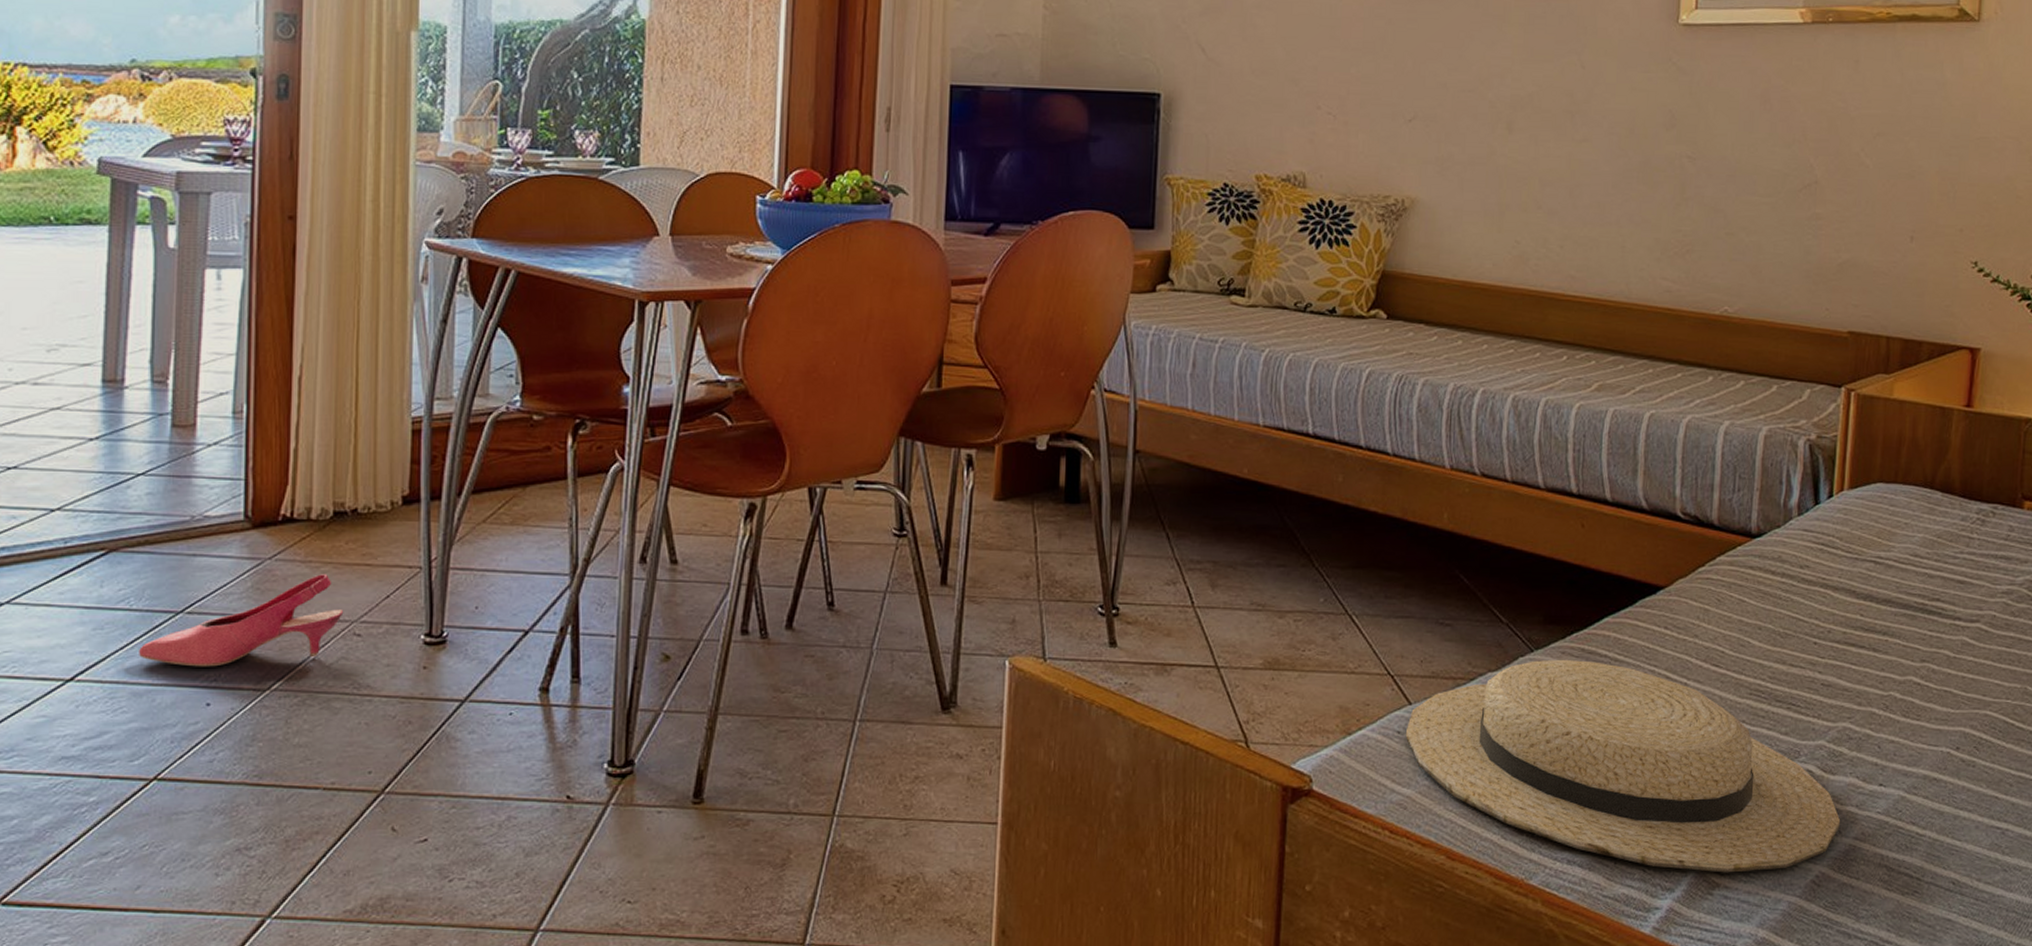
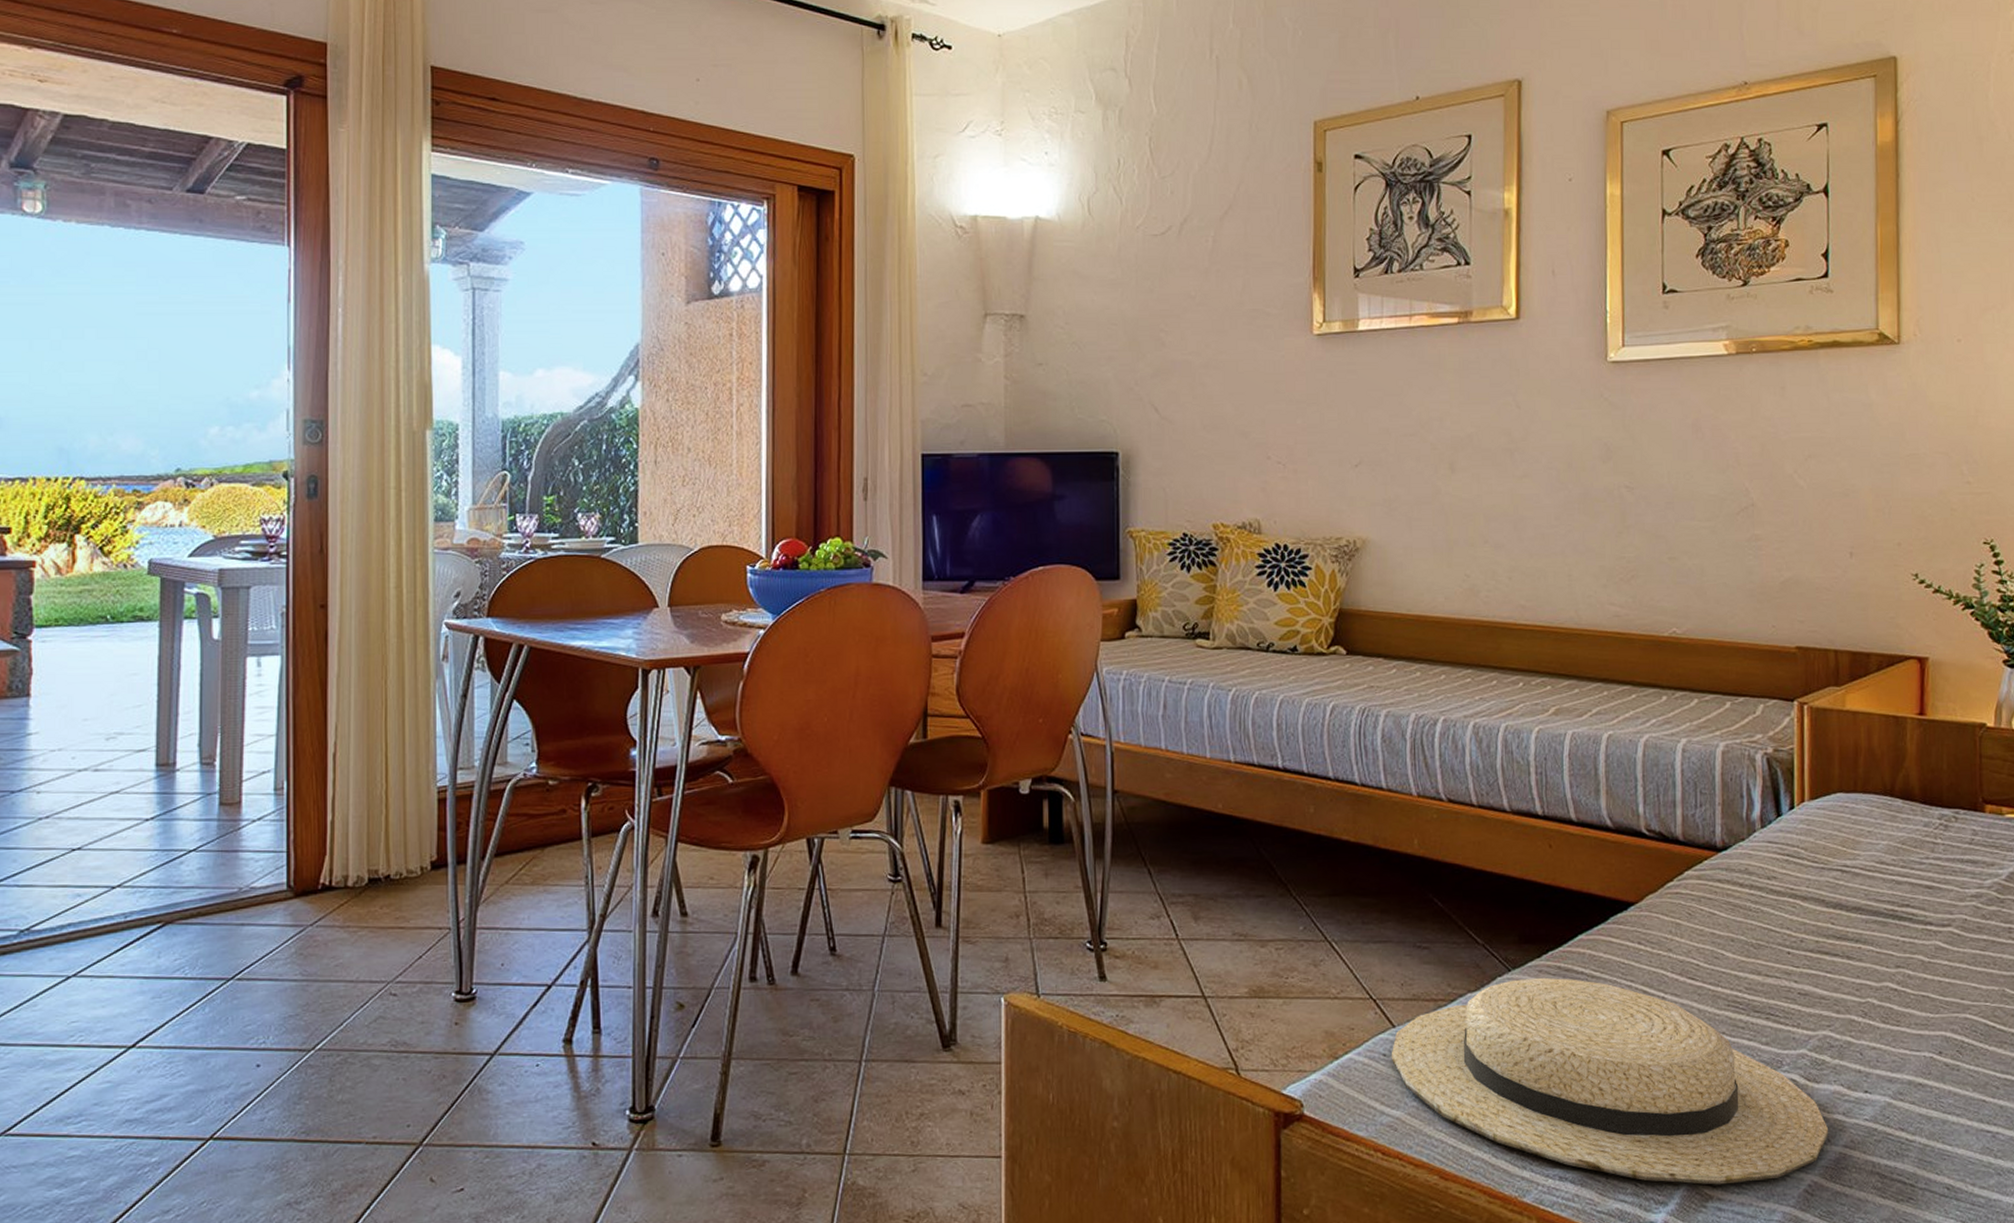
shoe: present [139,574,344,667] -> none [194,938,380,1031]

